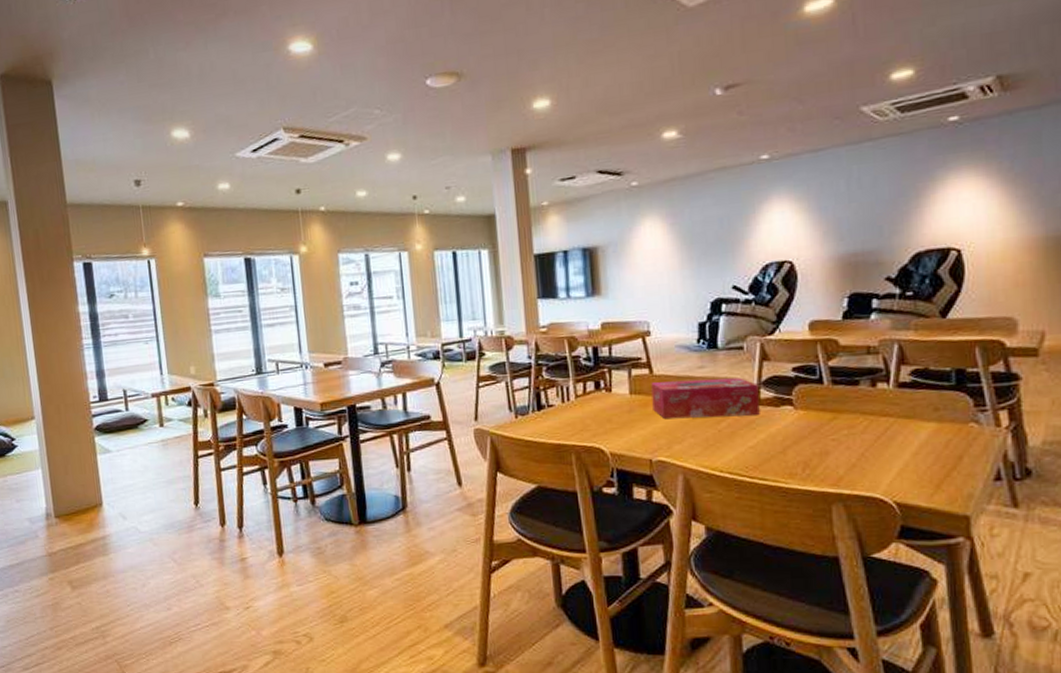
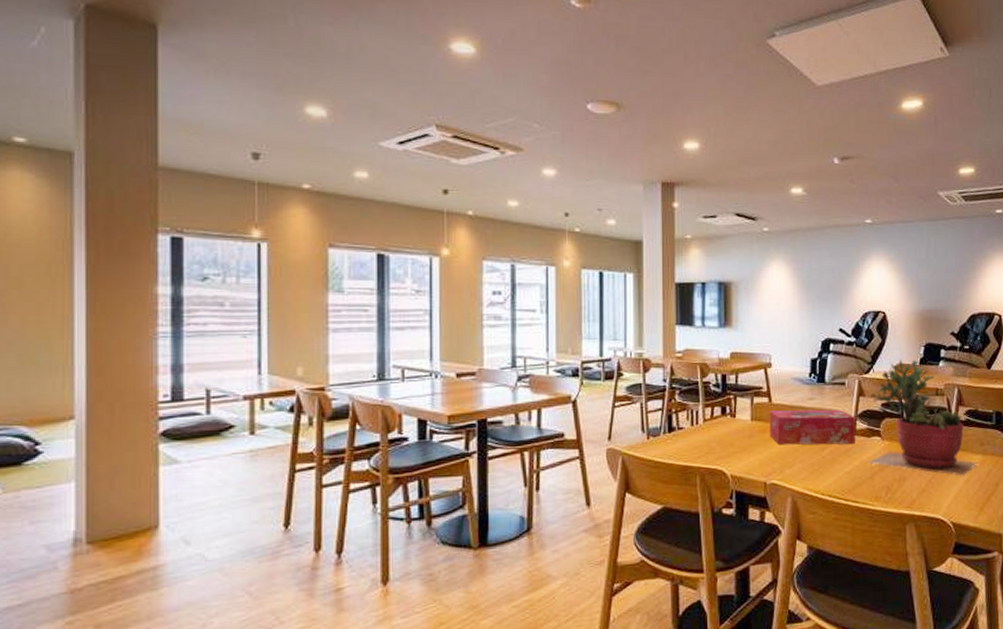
succulent plant: none [776,314,931,448] -> present [867,359,978,476]

